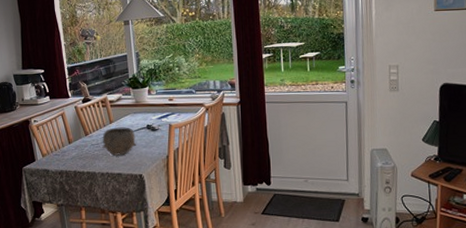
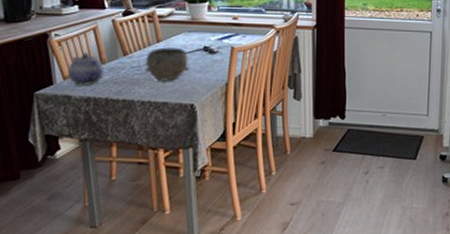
teapot: none [44,134,72,161] -> present [67,52,105,86]

